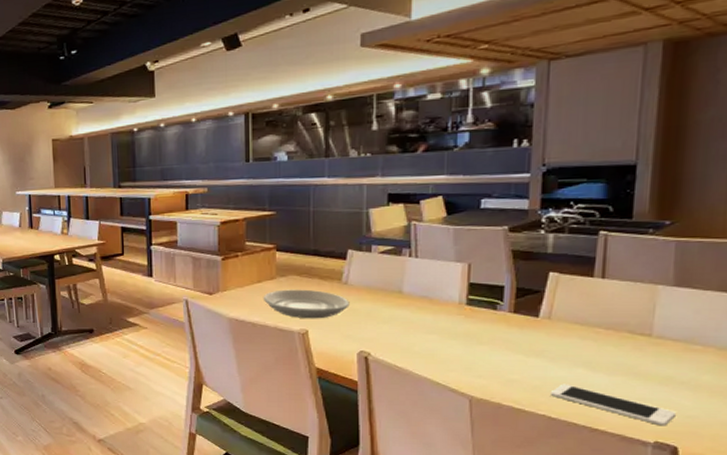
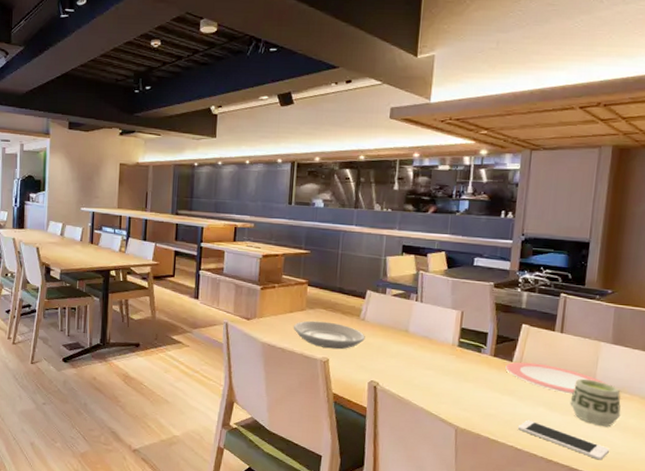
plate: none [530,316,669,351] -> present [505,362,607,395]
cup: none [619,331,690,386] -> present [570,378,621,426]

